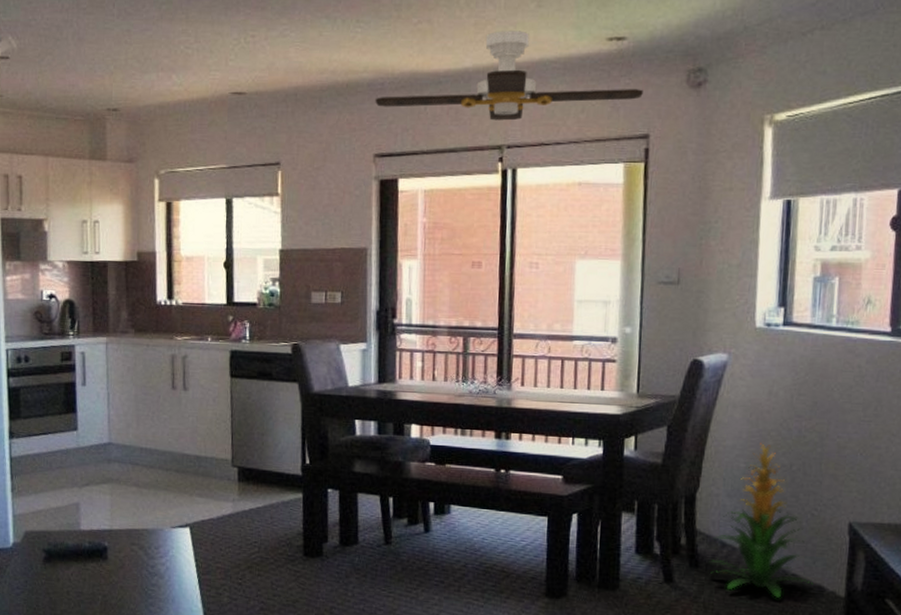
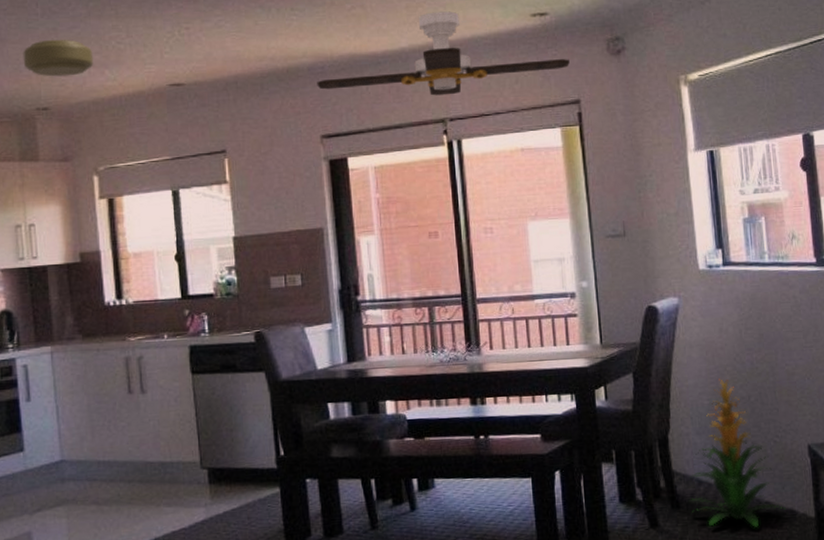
ceiling light: none [98,41,163,79] -> present [23,39,94,77]

